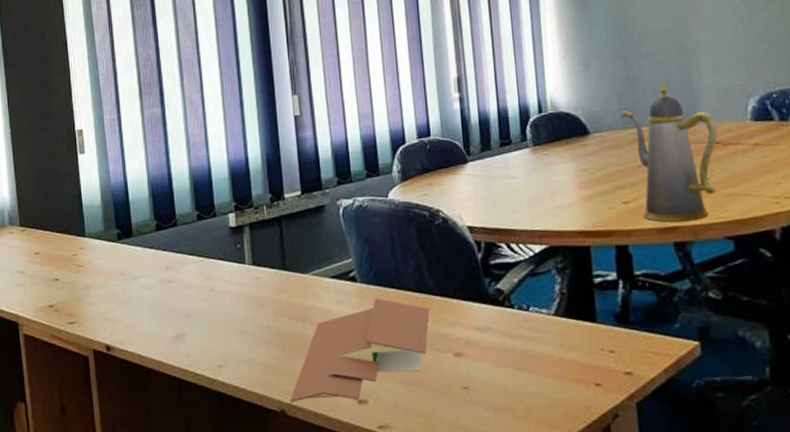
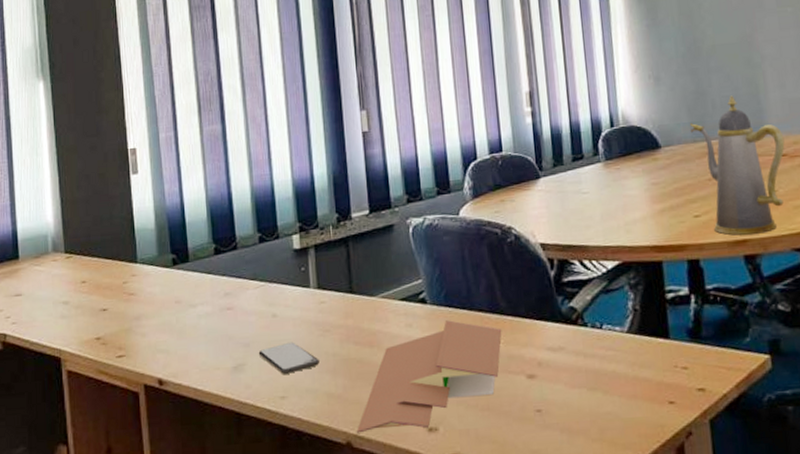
smartphone: none [197,314,255,344] -> present [258,342,319,374]

